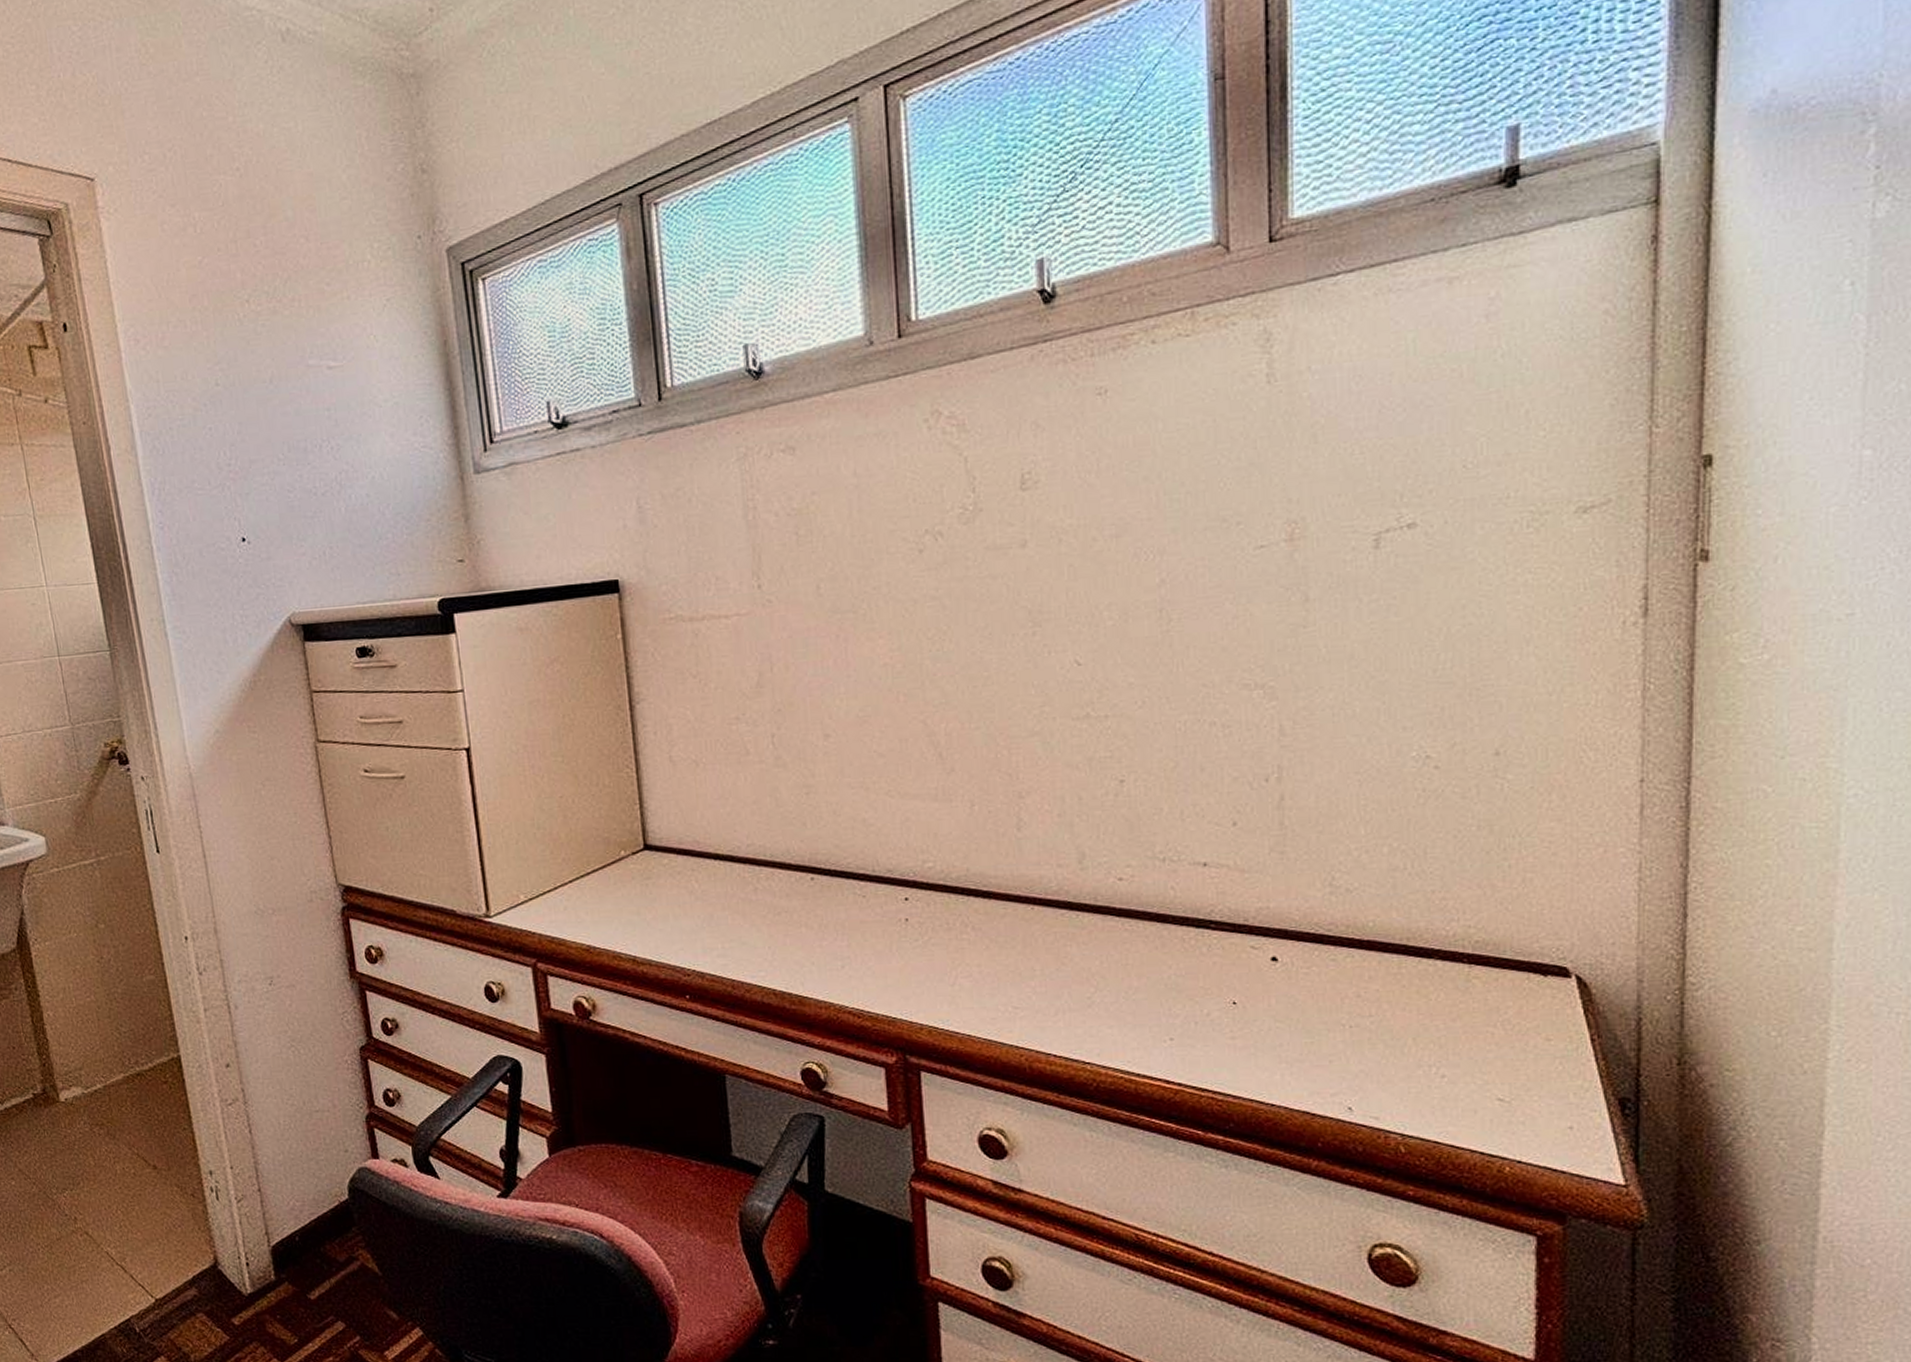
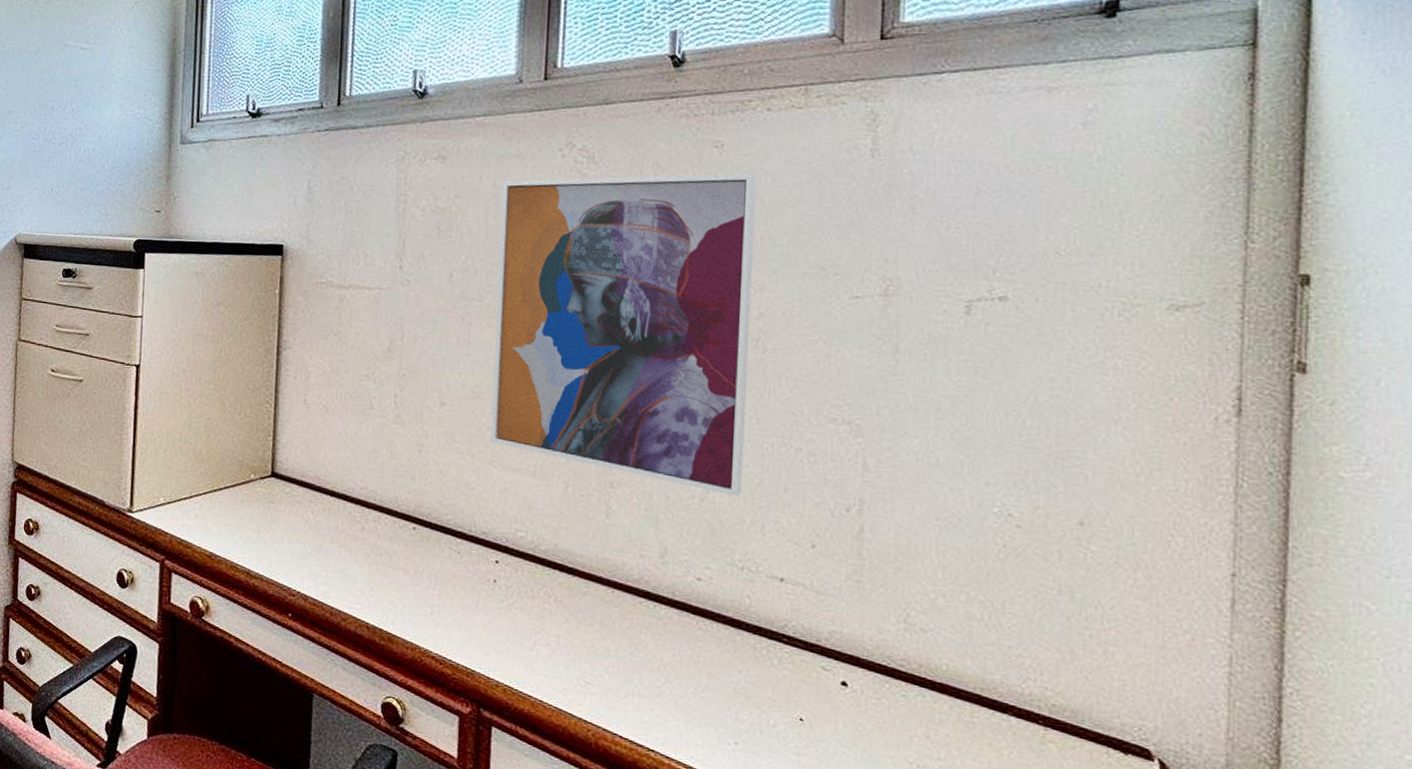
wall art: none [864,421,1158,786] -> present [490,174,757,497]

